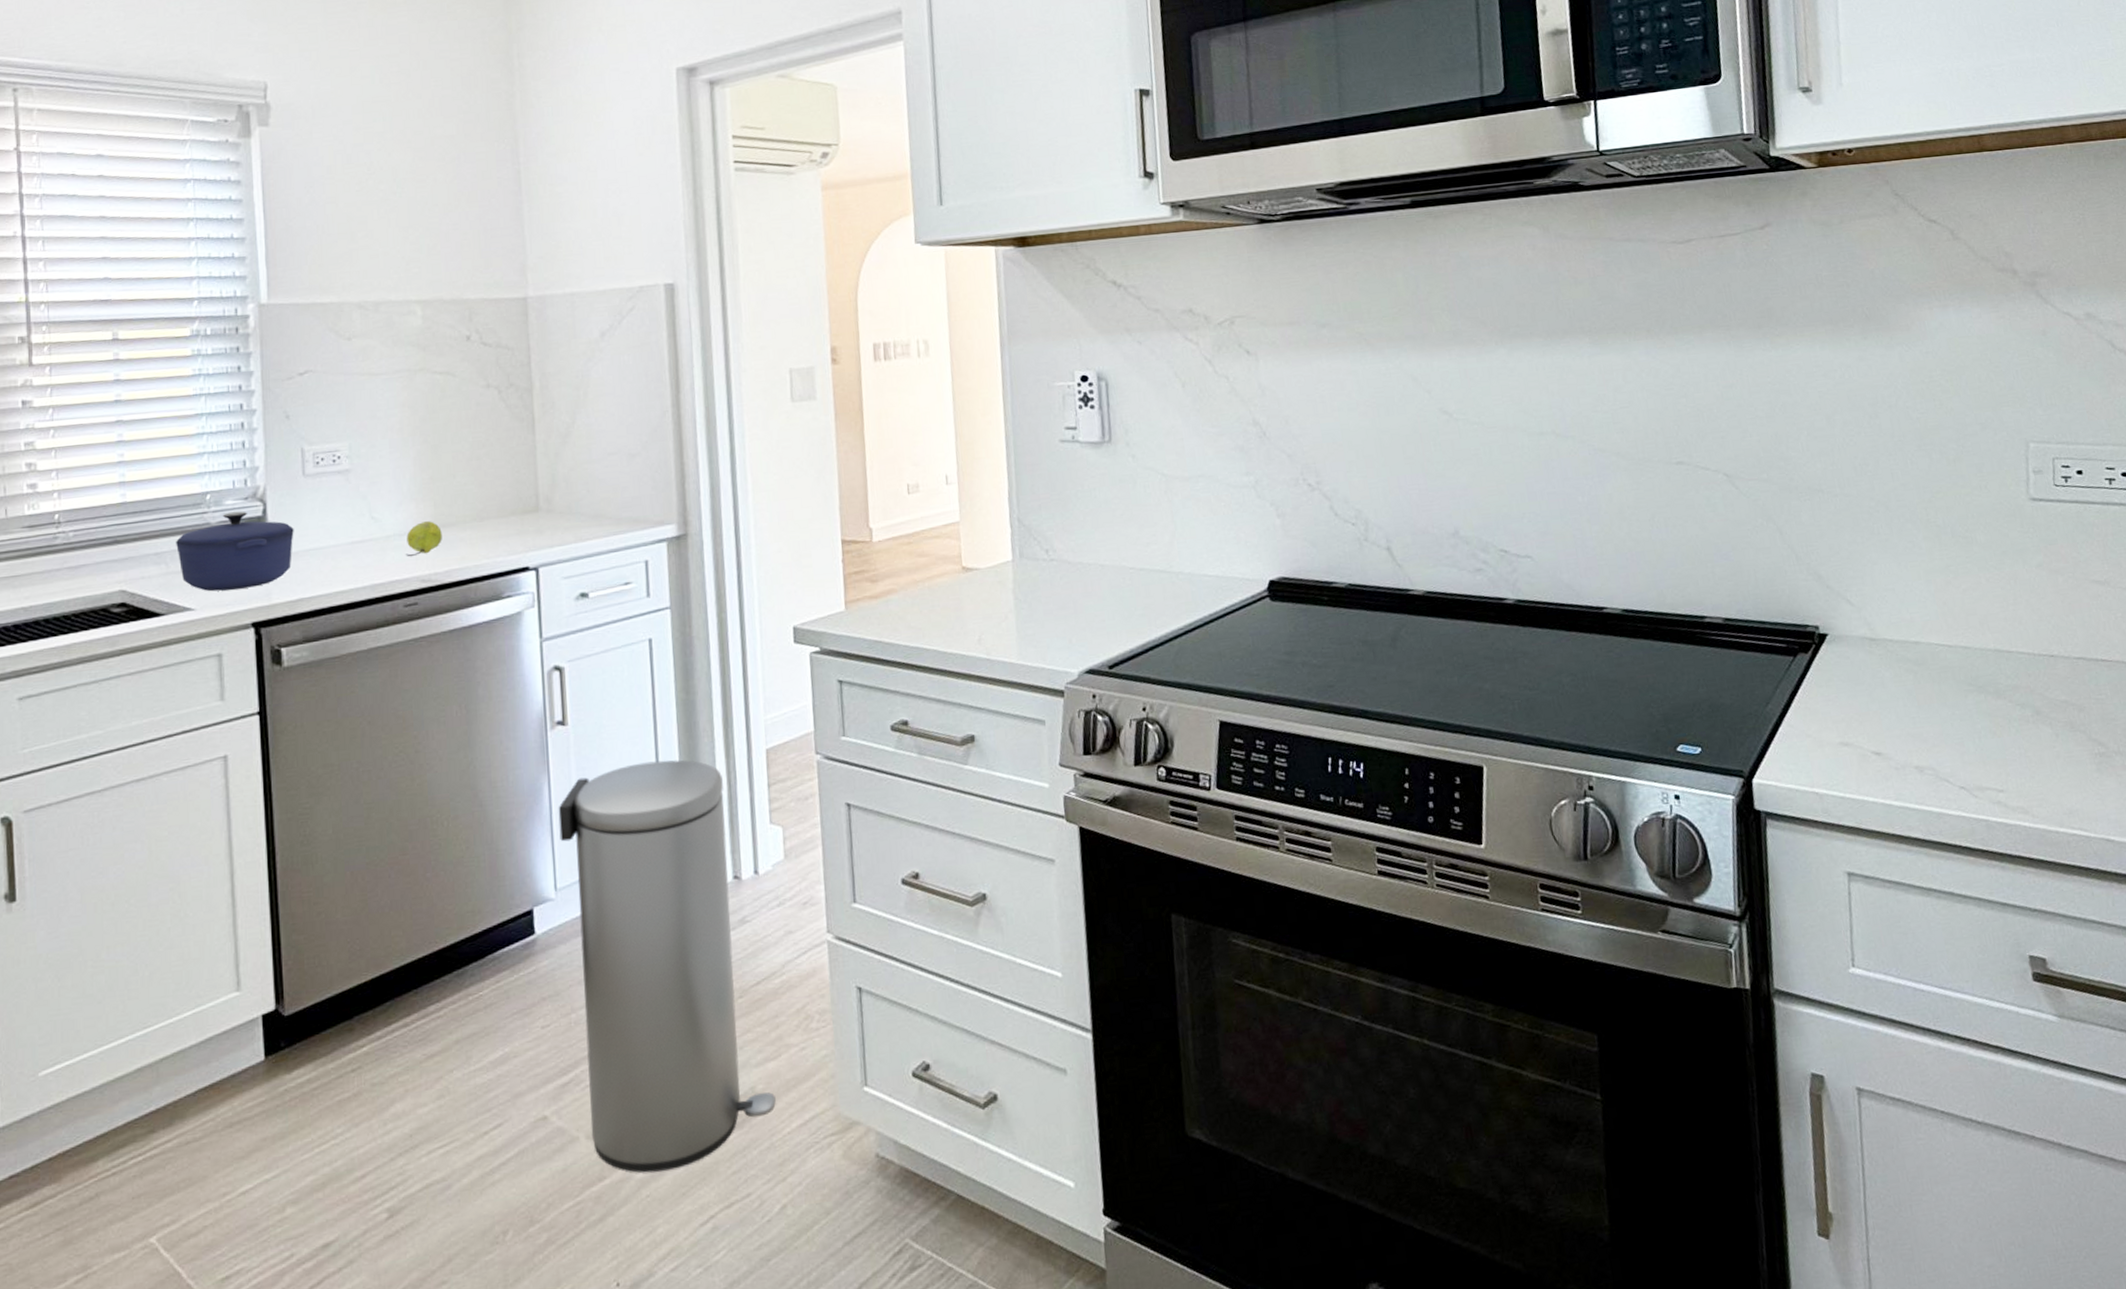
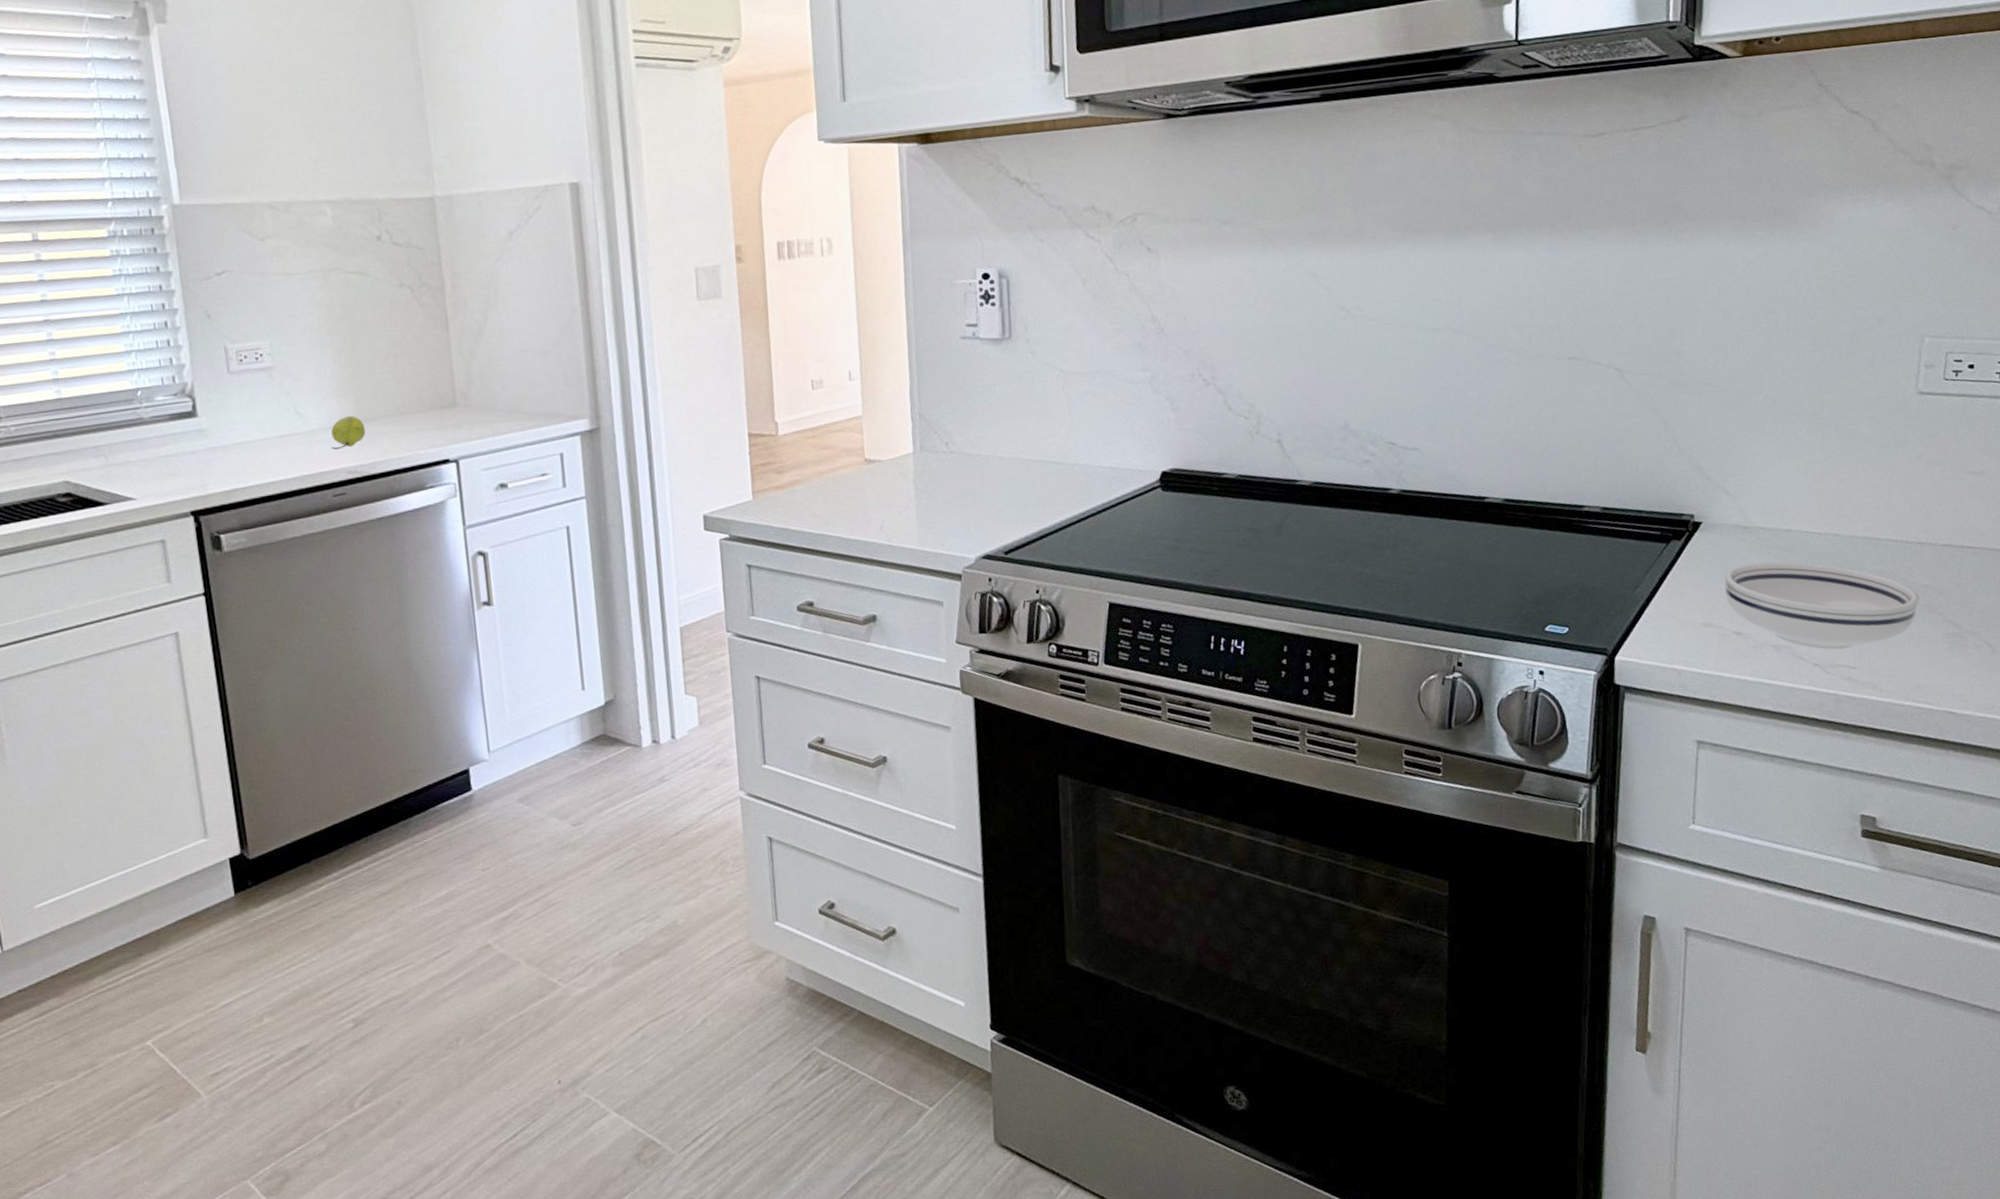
cooking pot: present [176,511,294,592] -> none [112,406,224,482]
pedal bin: present [558,760,776,1172] -> none [487,637,696,991]
bowl: none [1856,676,2060,771] -> present [1724,561,1920,650]

